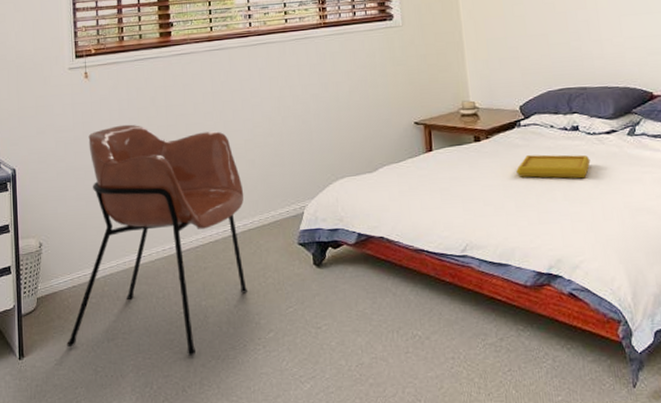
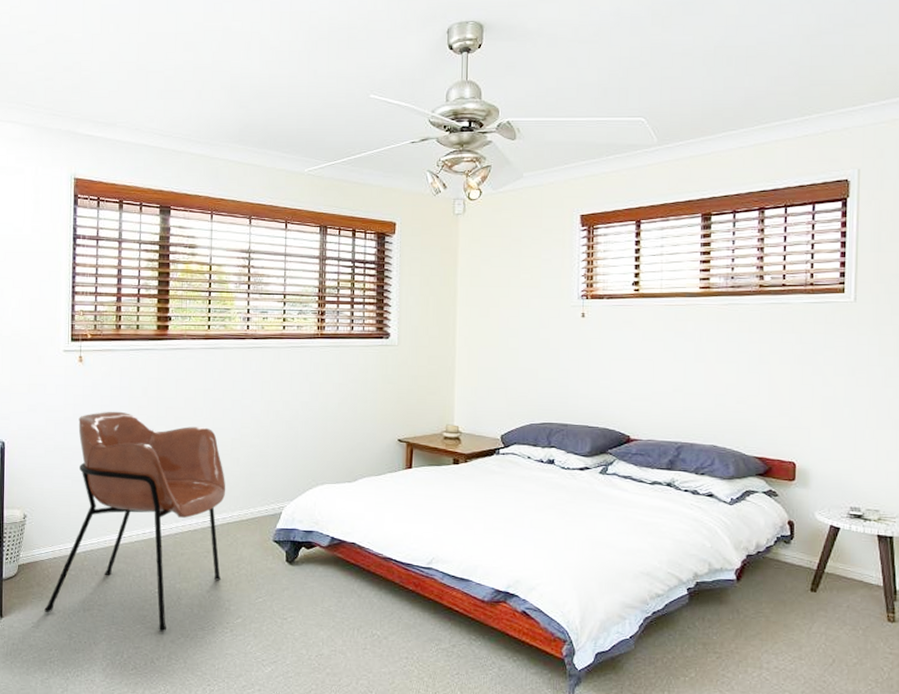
serving tray: present [516,154,591,179] -> none [489,482,561,509]

